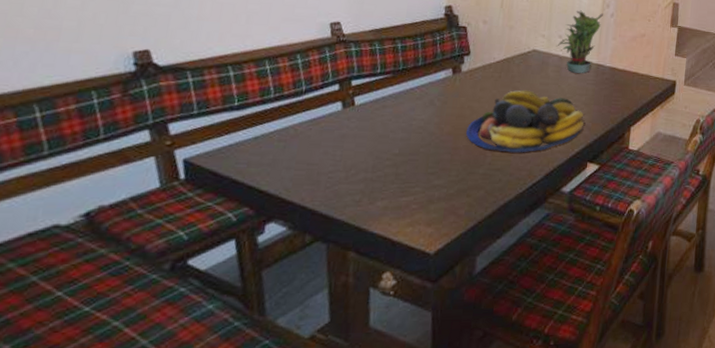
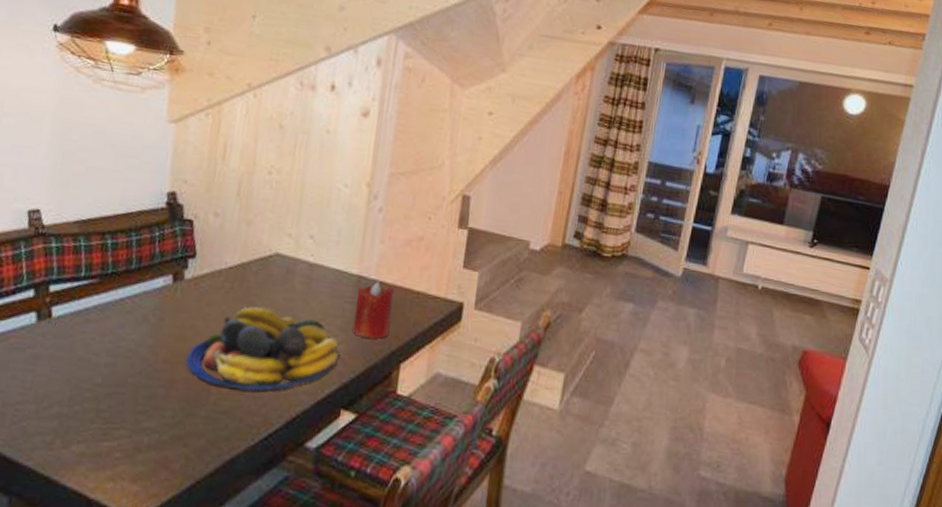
potted plant: present [556,10,603,73] -> none [305,202,369,288]
candle: none [593,68,625,110] -> present [352,281,395,339]

